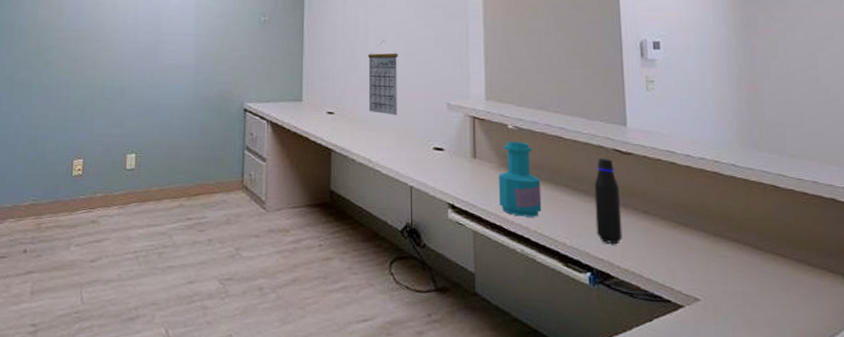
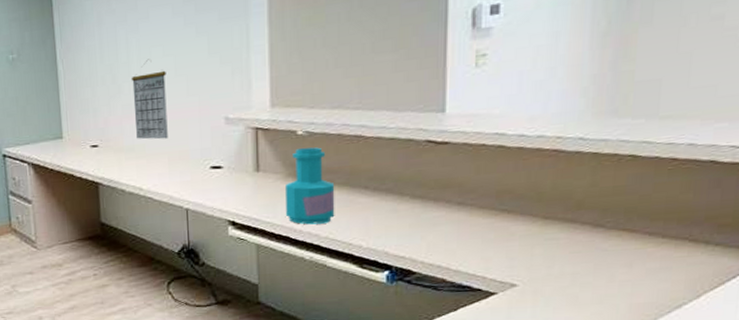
water bottle: present [594,159,623,245] -> none [398,152,431,241]

